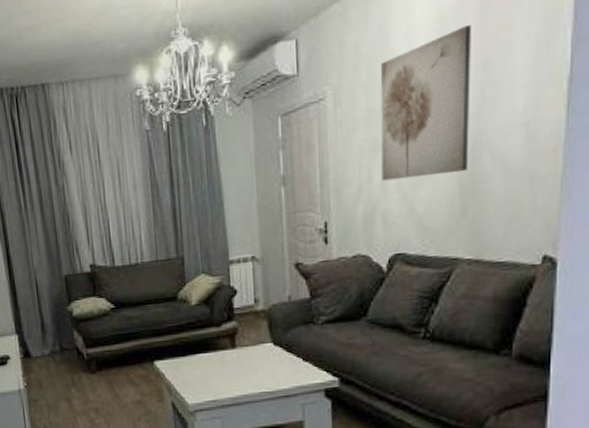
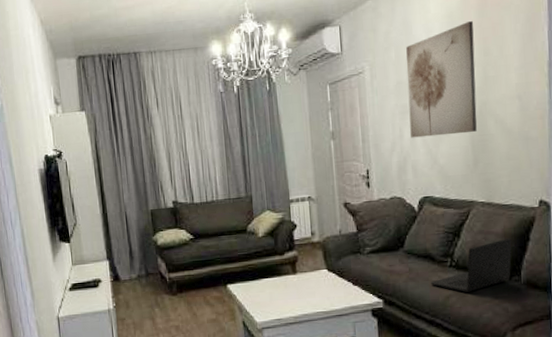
laptop: none [398,304,504,369] -> present [430,238,512,293]

